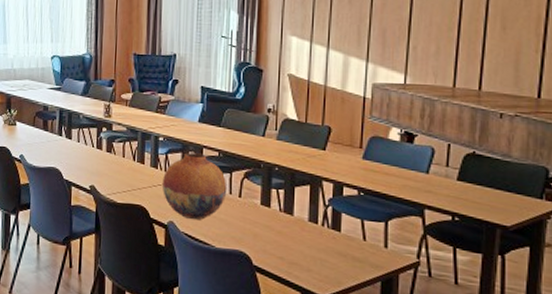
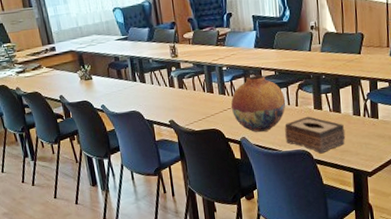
tissue box: none [221,211,297,261] -> present [284,116,346,154]

